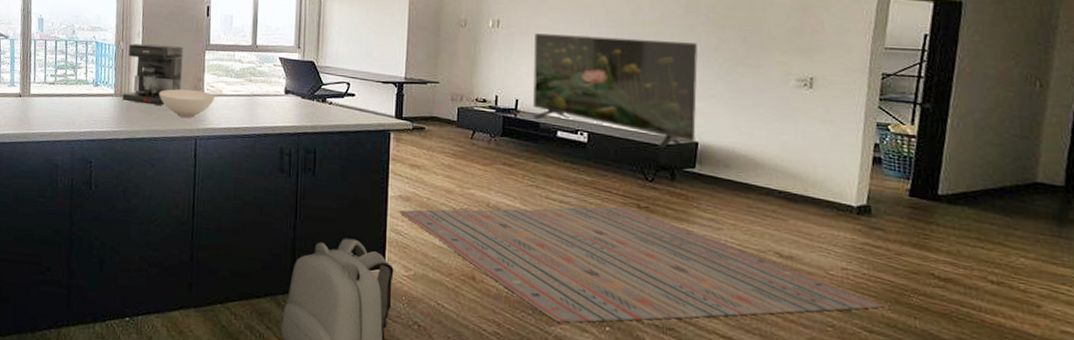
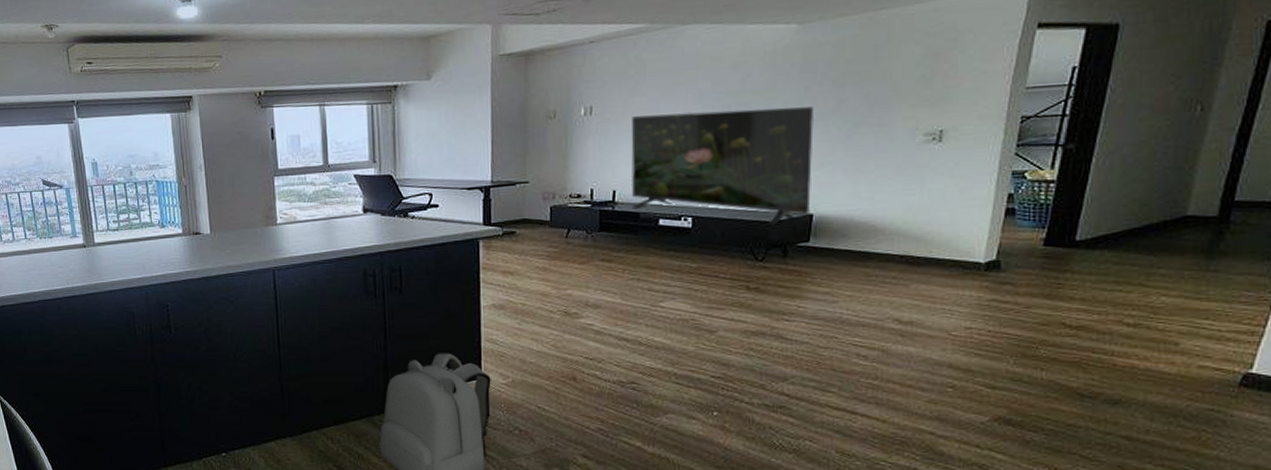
coffee maker: present [122,43,183,106] -> none [191,175,253,240]
bowl: present [159,89,215,118] -> none [229,220,290,249]
rug: present [398,206,887,323] -> none [492,289,1012,412]

